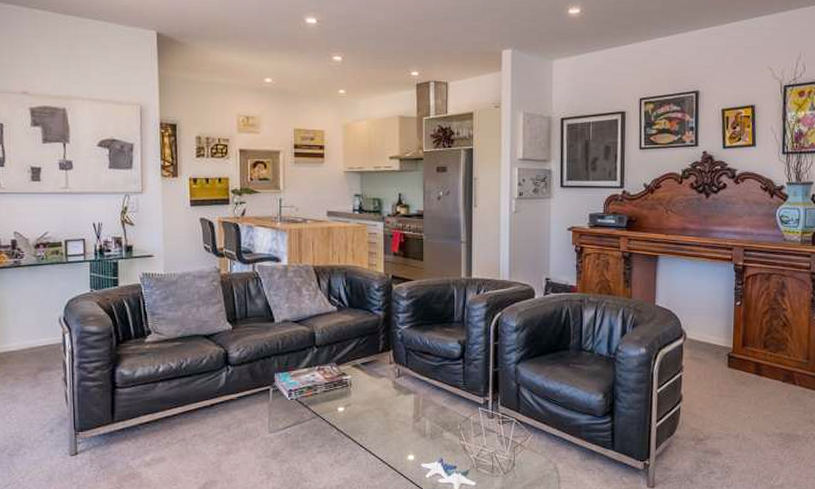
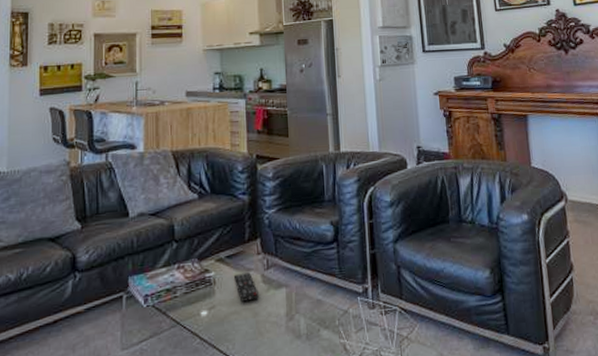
remote control: none [367,379,391,403] -> present [233,273,260,302]

